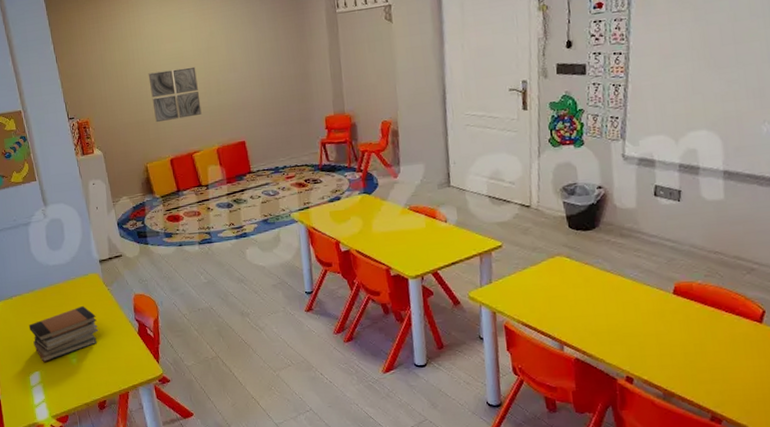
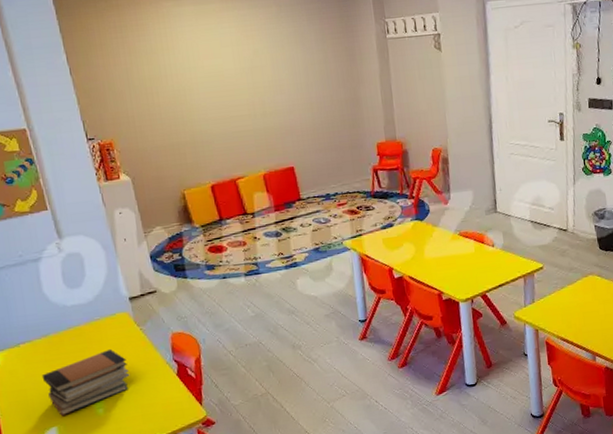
wall art: present [148,66,202,123] -> none [183,86,246,146]

